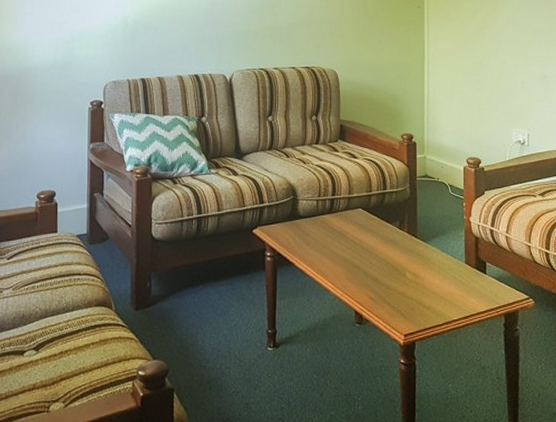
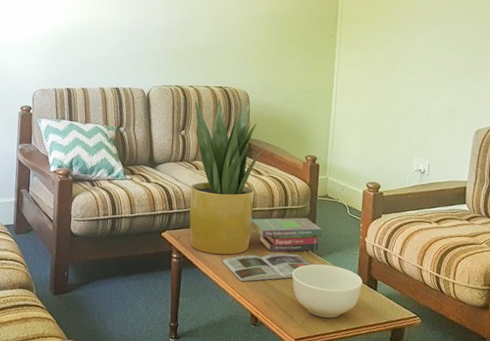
planter: none [280,78,360,249] -> present [189,98,267,255]
magazine: none [319,241,416,277] -> present [221,253,311,282]
books: none [348,201,425,241] -> present [250,217,322,252]
bowl: none [395,250,471,308] -> present [291,264,363,318]

